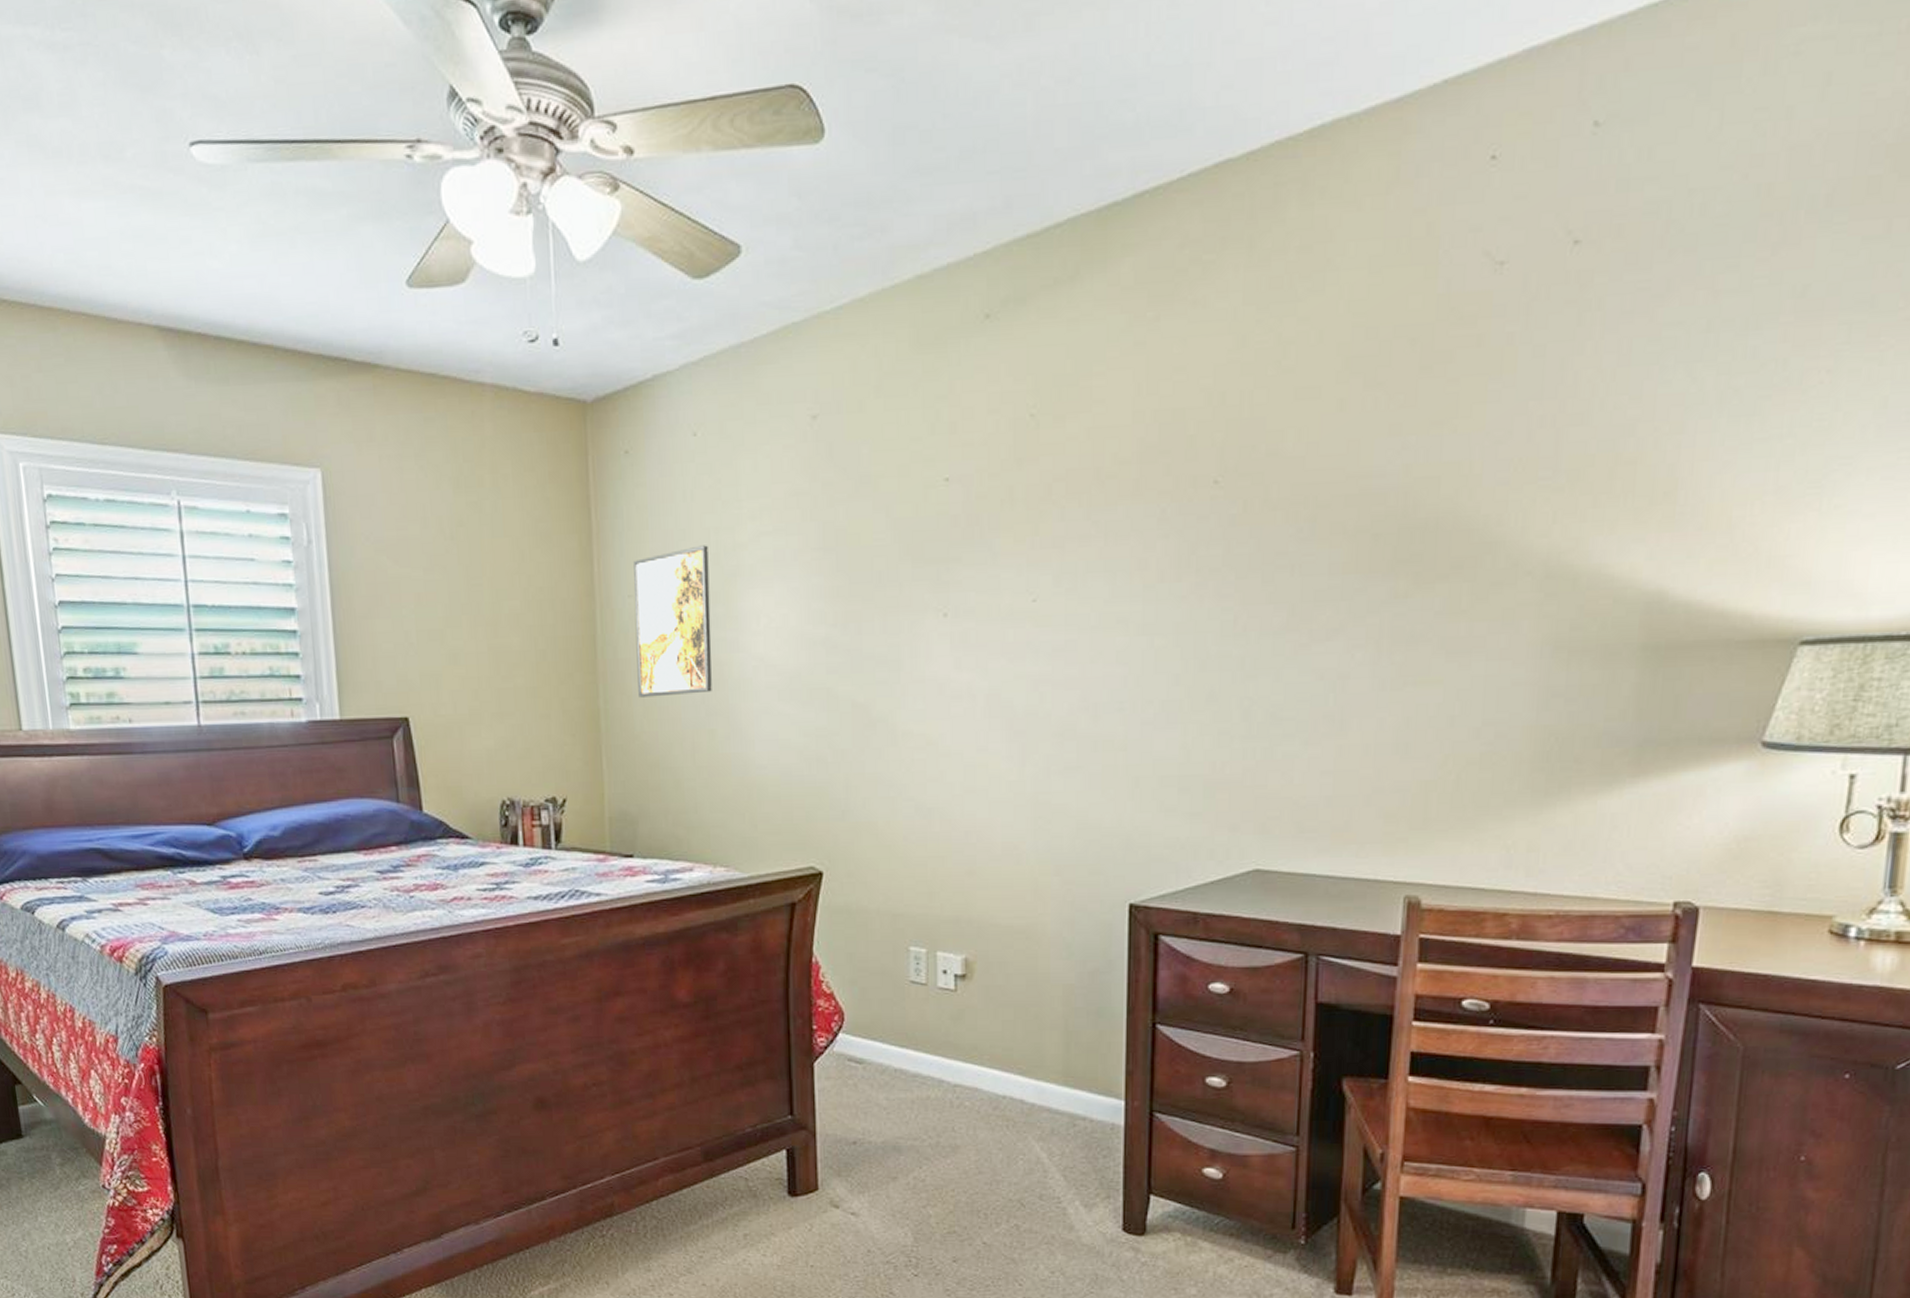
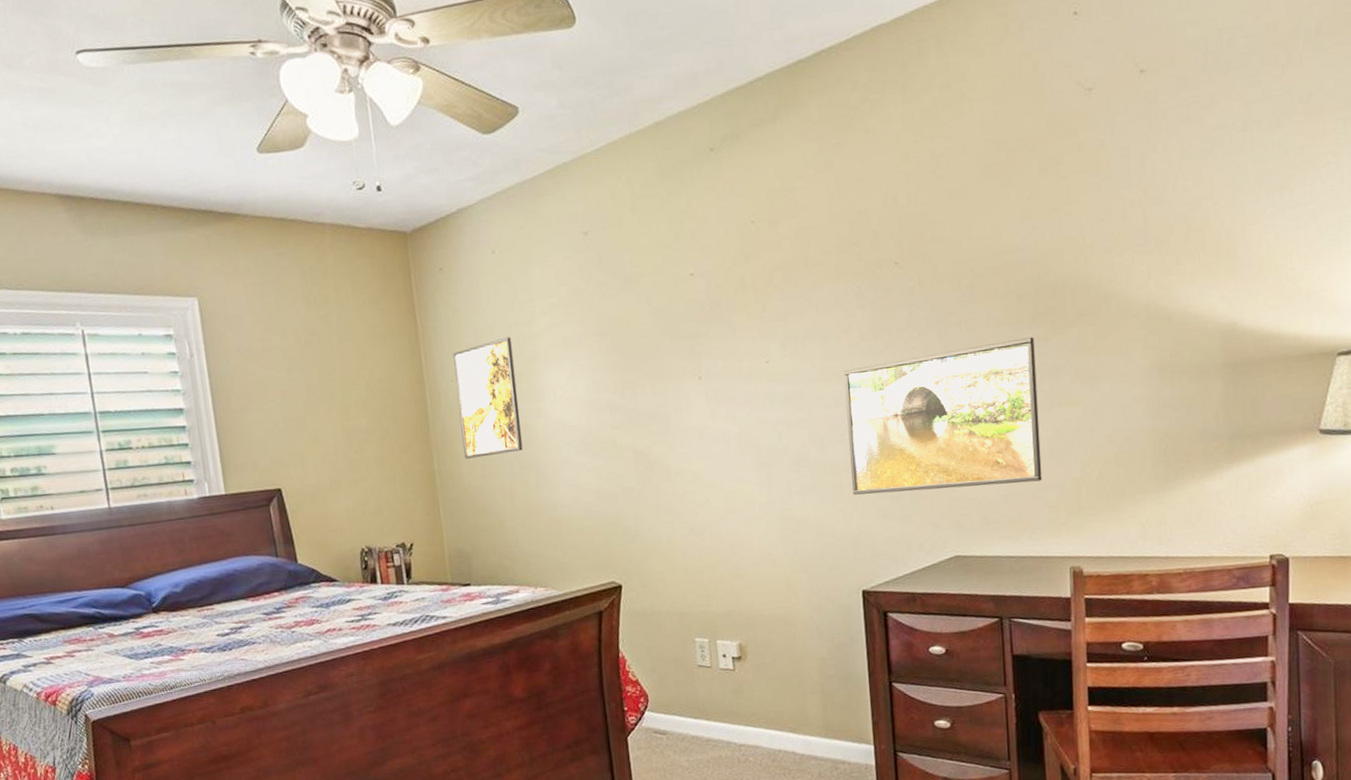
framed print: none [1128,591,1389,782] -> present [843,337,1043,495]

